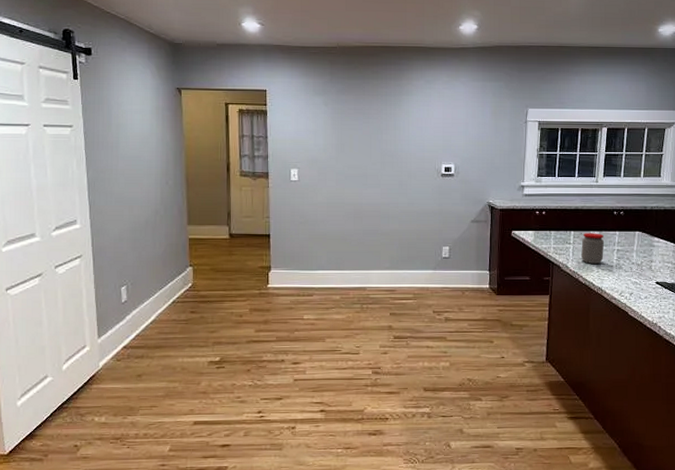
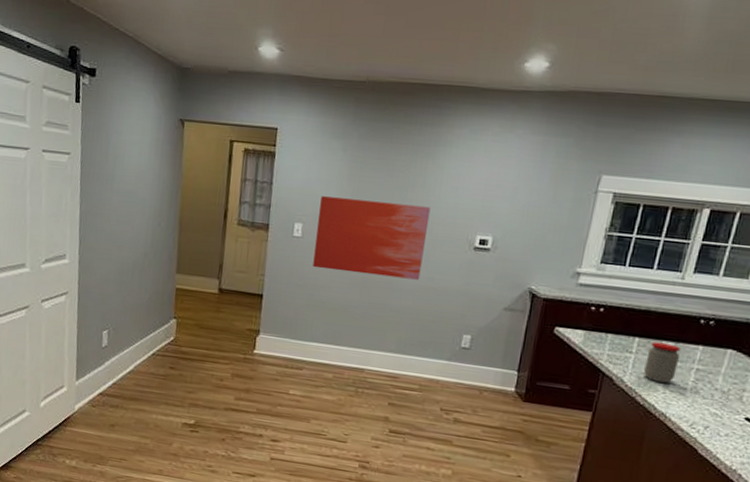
wall art: none [311,144,403,206] -> present [313,196,431,280]

